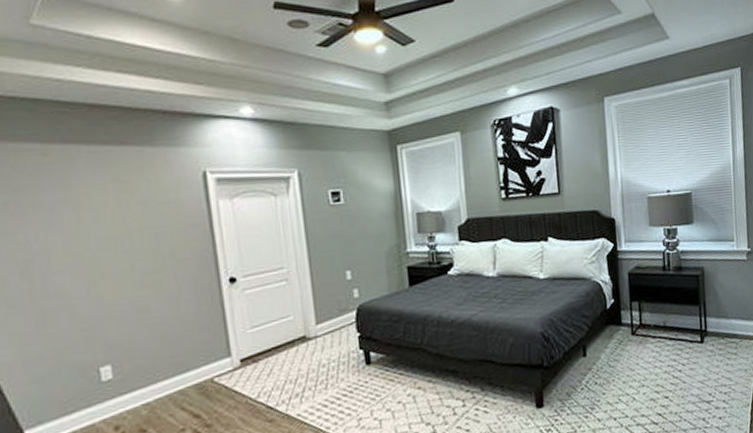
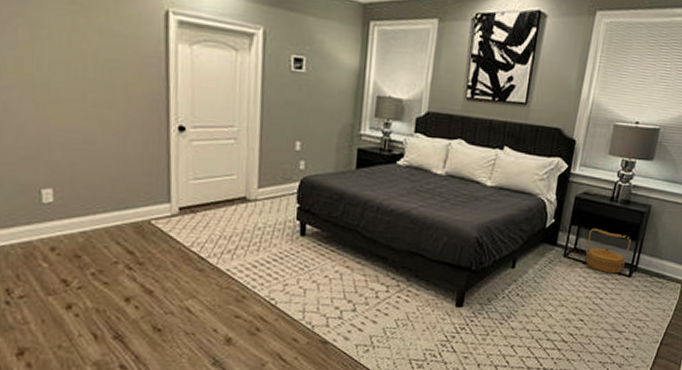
basket: none [651,300,695,343] -> present [586,228,631,274]

